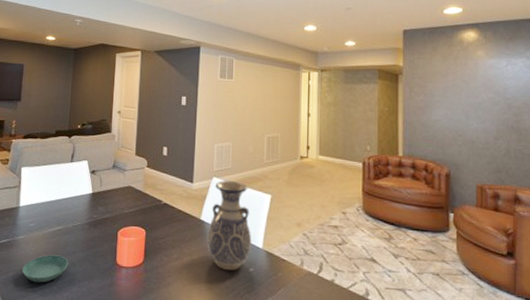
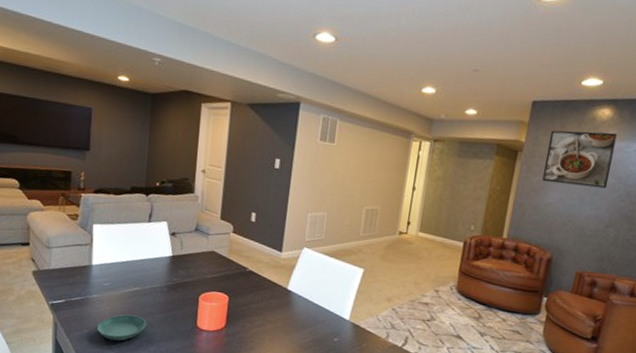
vase: present [206,181,252,270] -> none [292,251,340,339]
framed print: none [425,52,488,103] -> present [542,130,617,189]

